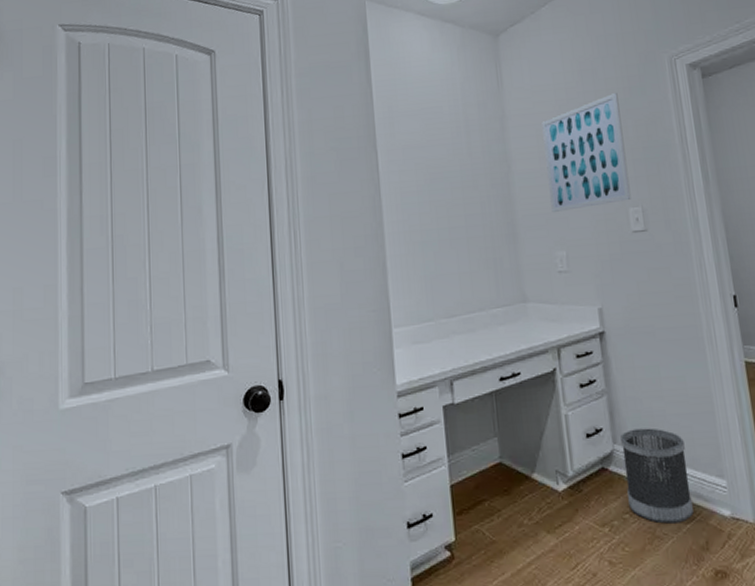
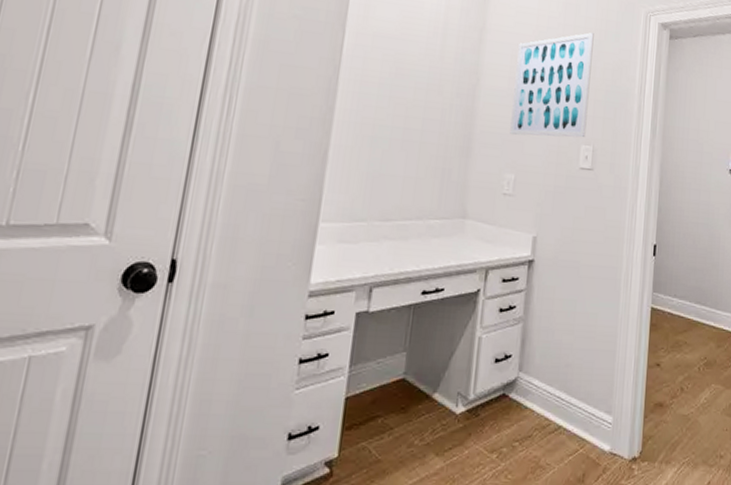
wastebasket: present [620,428,694,524] -> none [520,359,584,454]

